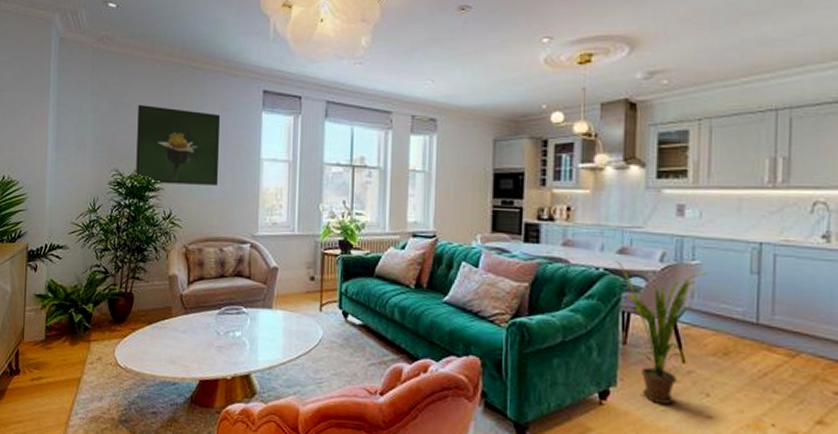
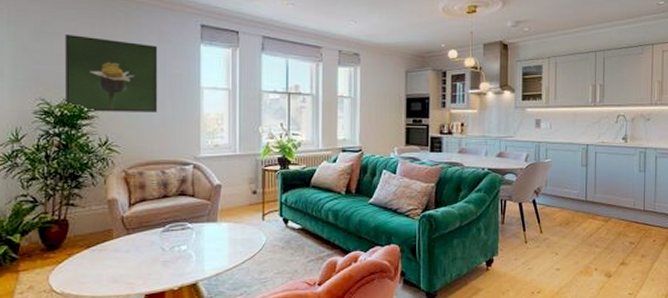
house plant: present [615,261,708,404] -> none [496,162,556,264]

